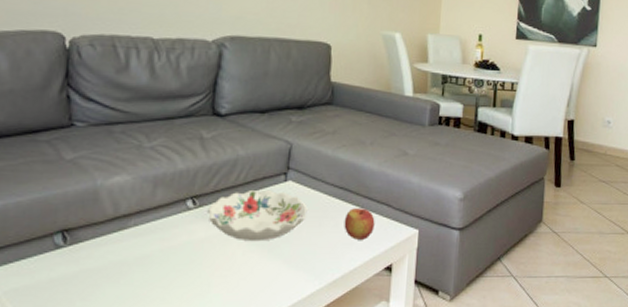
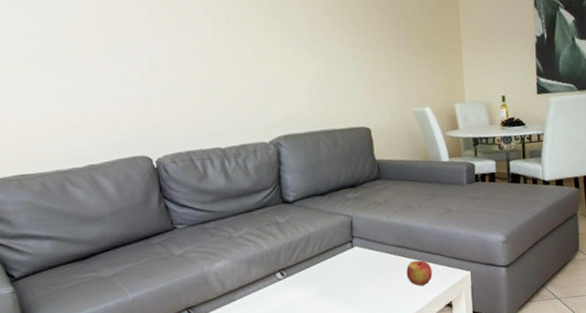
decorative bowl: present [208,189,308,242] -> none [294,256,375,298]

